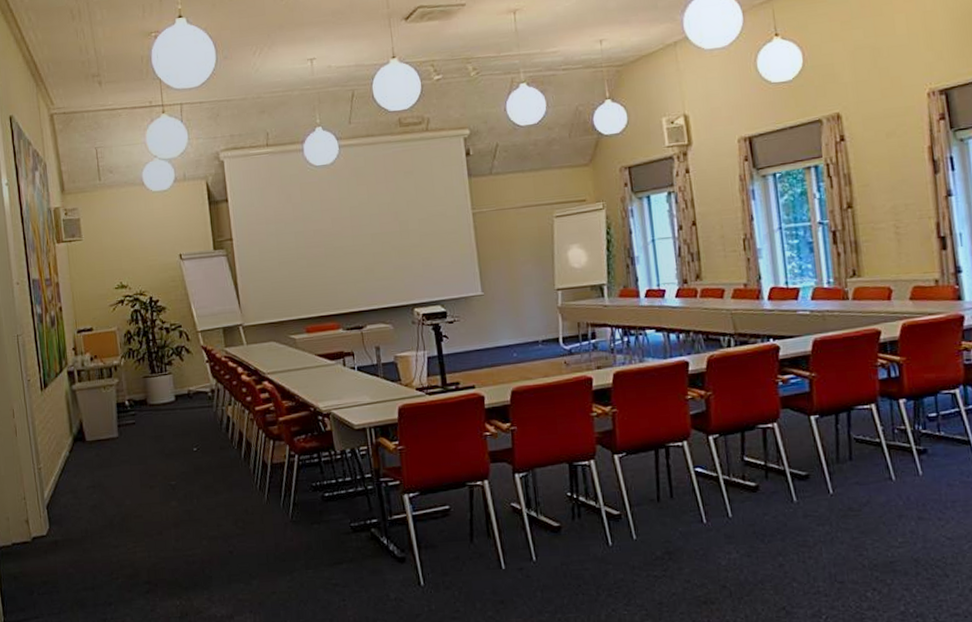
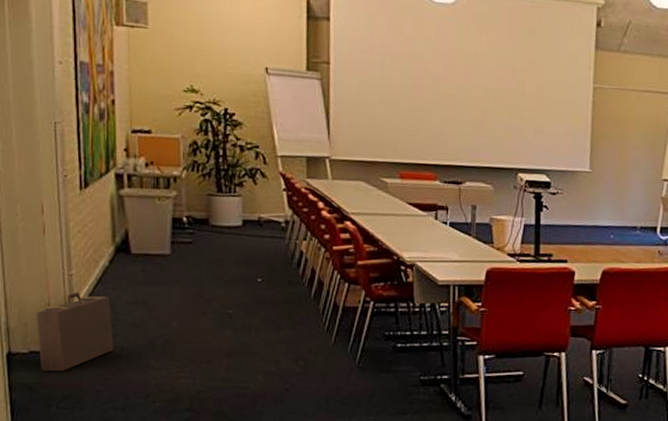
briefcase: none [15,483,80,561] -> present [36,292,114,372]

